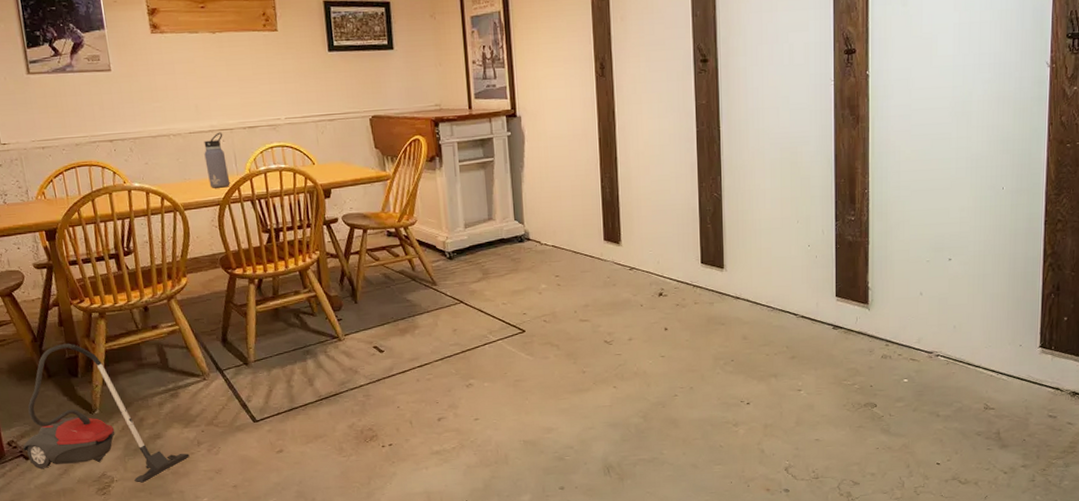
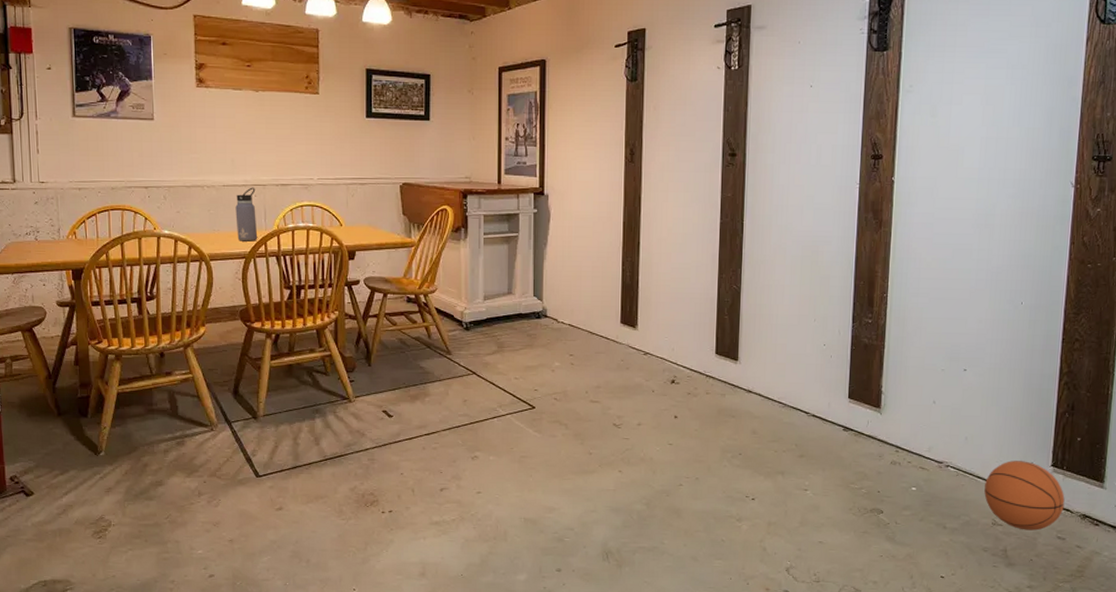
vacuum cleaner: present [23,343,190,483] -> none [25,382,189,529]
basketball: none [975,344,1054,412] -> present [984,461,1065,531]

